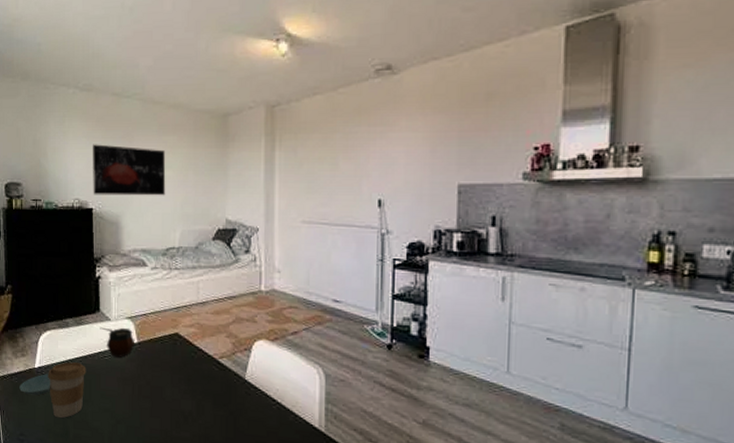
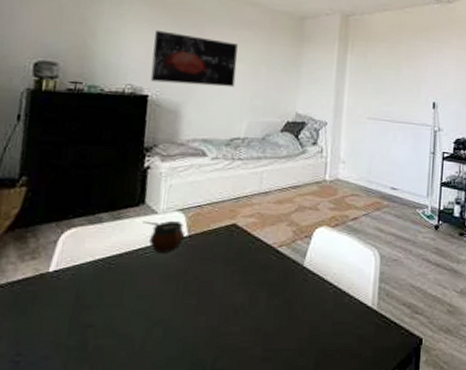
saucer: present [19,374,51,396] -> none [22,278,70,305]
coffee cup: present [48,362,86,418] -> none [66,262,120,327]

